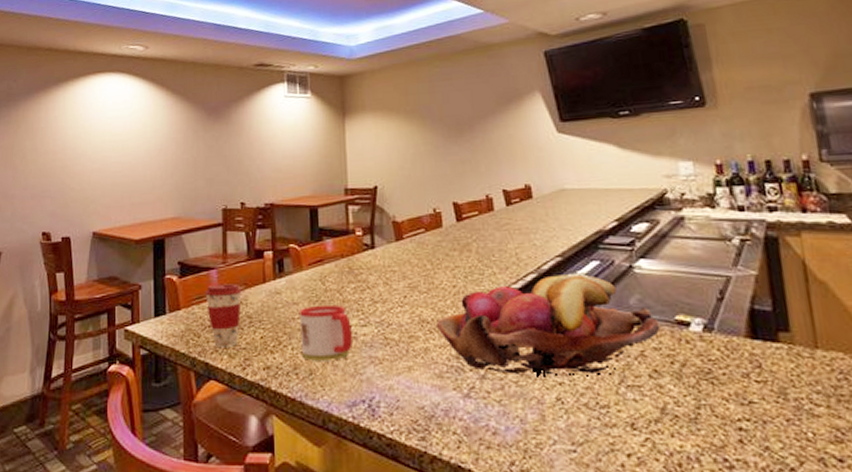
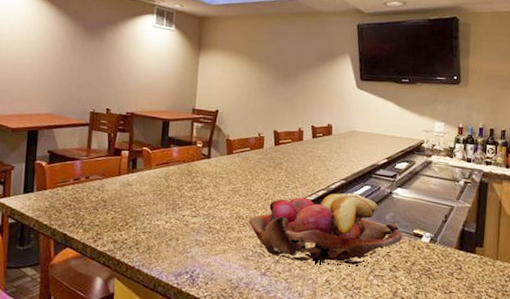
coffee cup: present [205,284,242,347] -> none [69,172,100,223]
mug: present [300,304,353,361] -> none [143,197,185,240]

